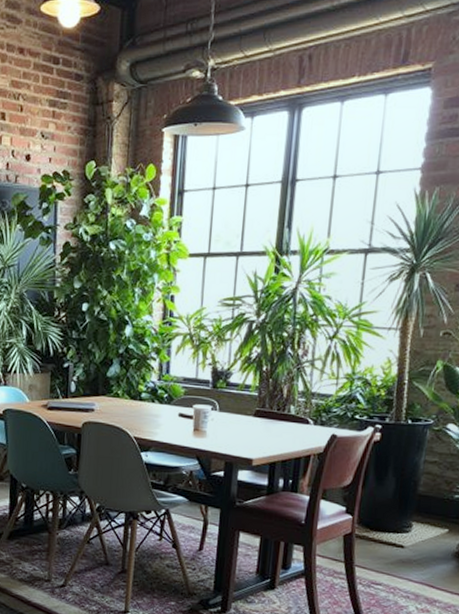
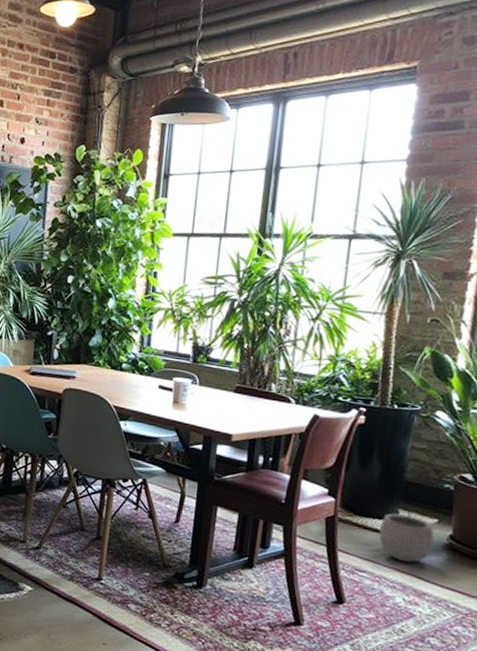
plant pot: none [393,516,445,573] -> present [379,504,434,563]

